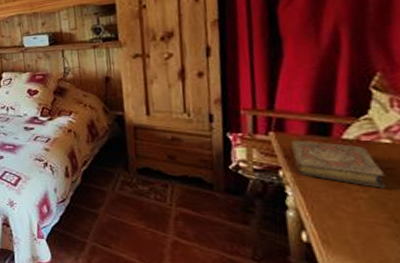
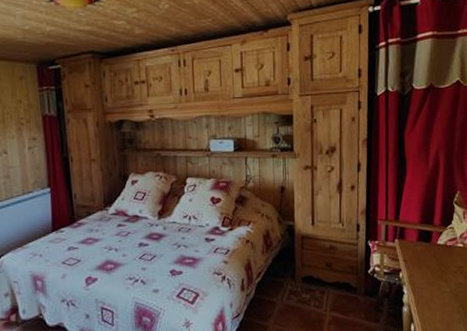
book: present [290,140,386,188] -> none [407,246,459,283]

